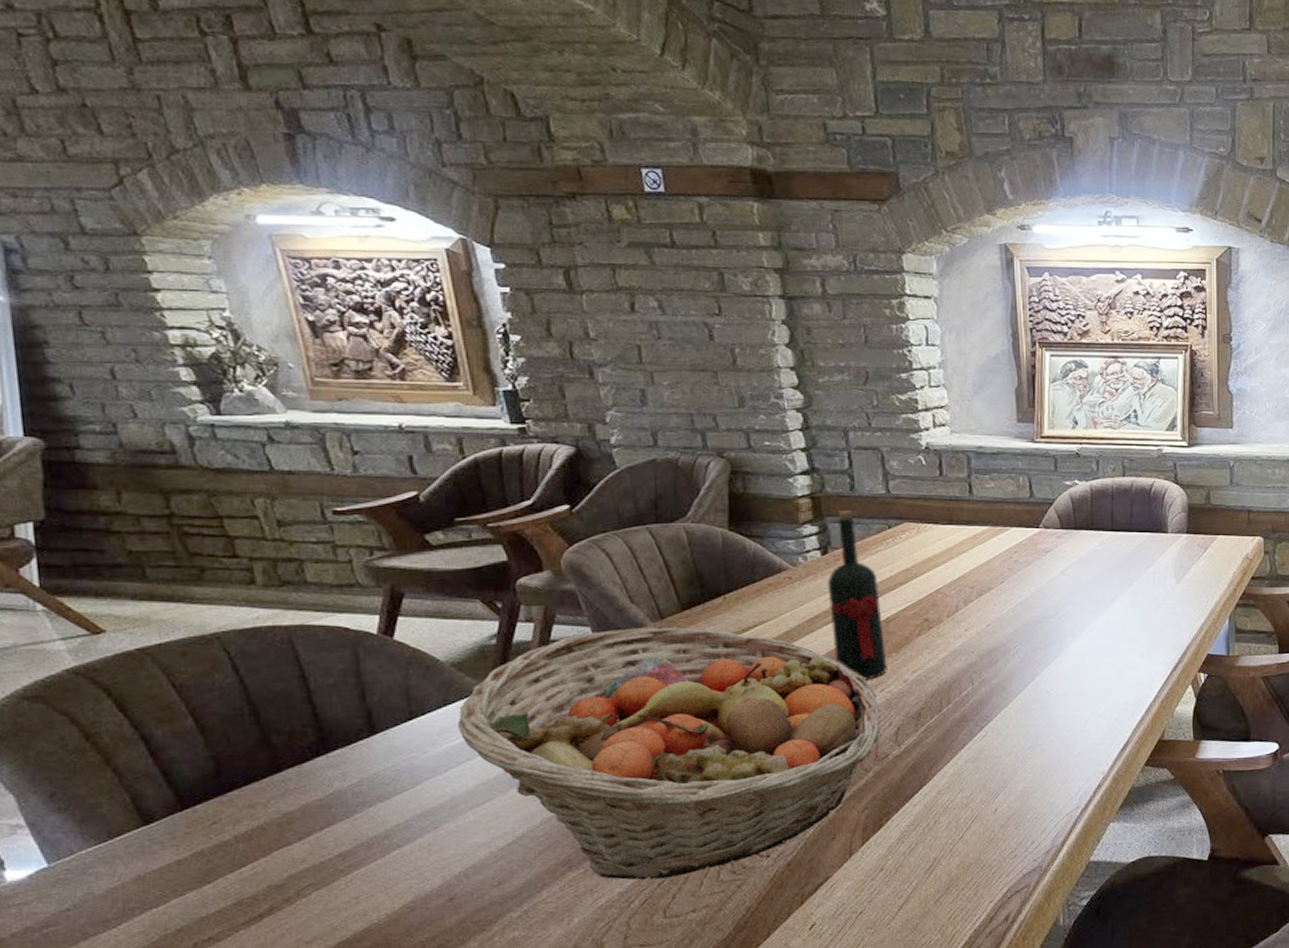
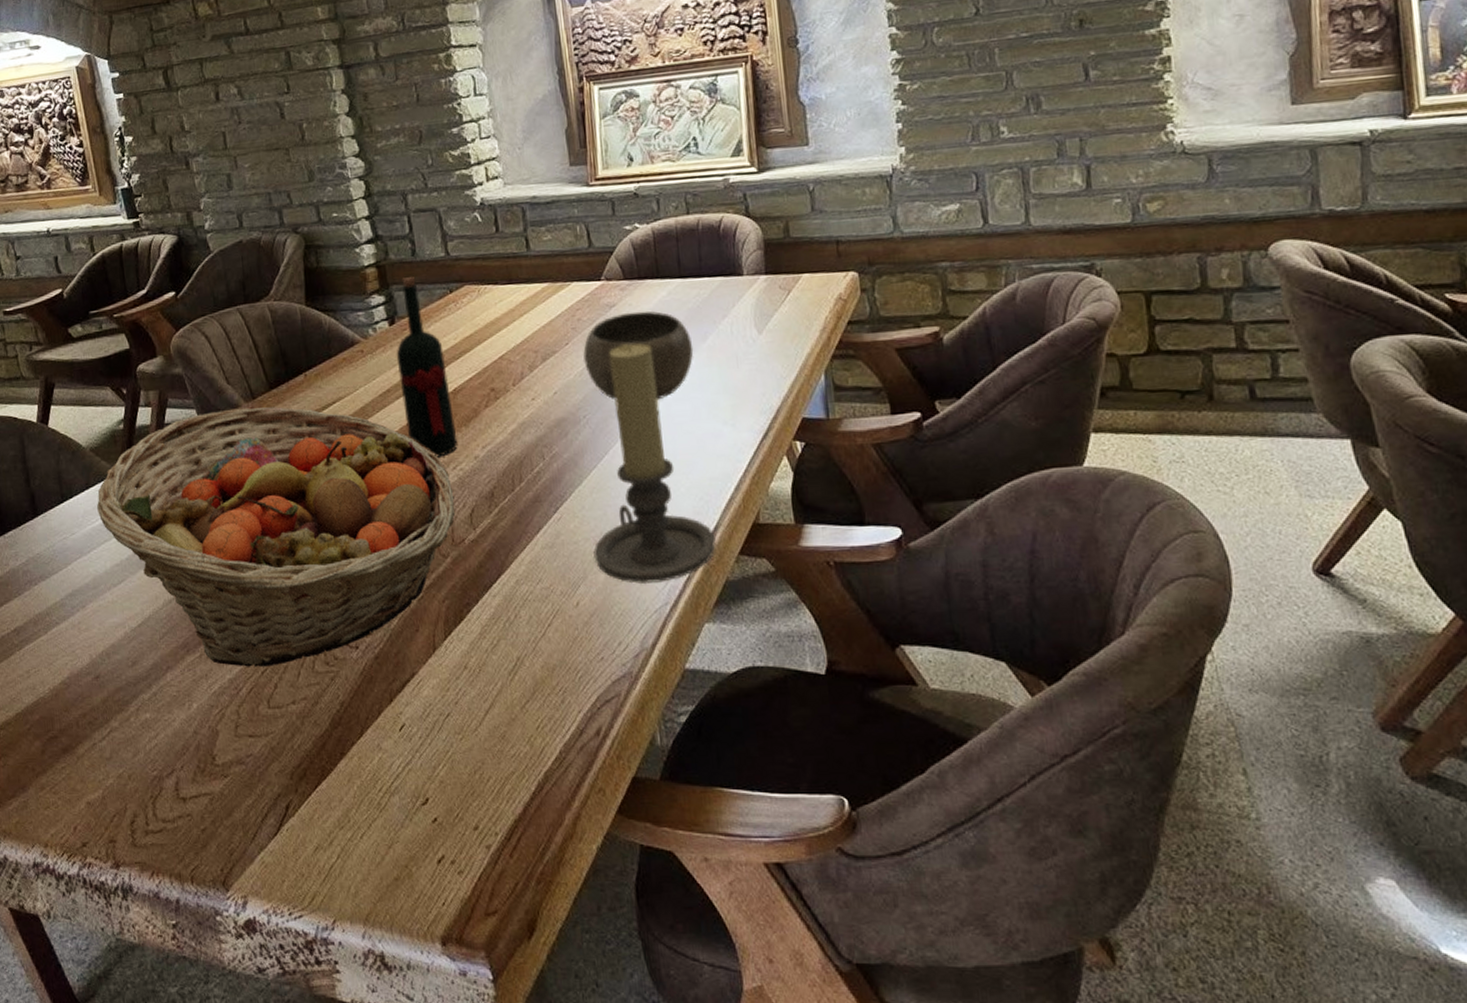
candle holder: none [1014,585,1125,792] -> present [593,343,716,585]
bowl: none [1018,557,1119,635] -> present [583,310,694,401]

